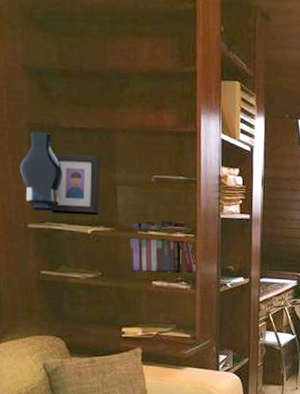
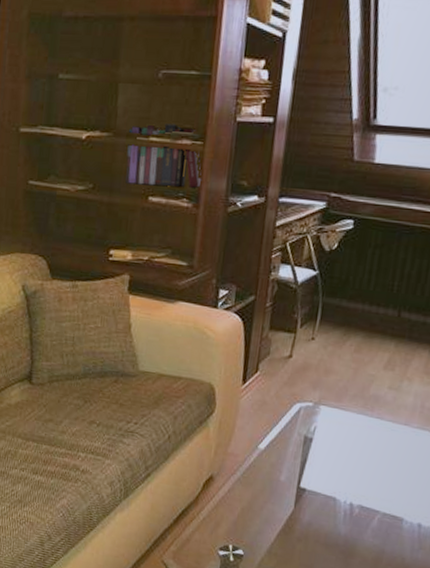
vase: present [19,131,63,211] -> none [16,22,62,113]
picture frame: present [51,153,100,216] -> none [45,47,103,119]

